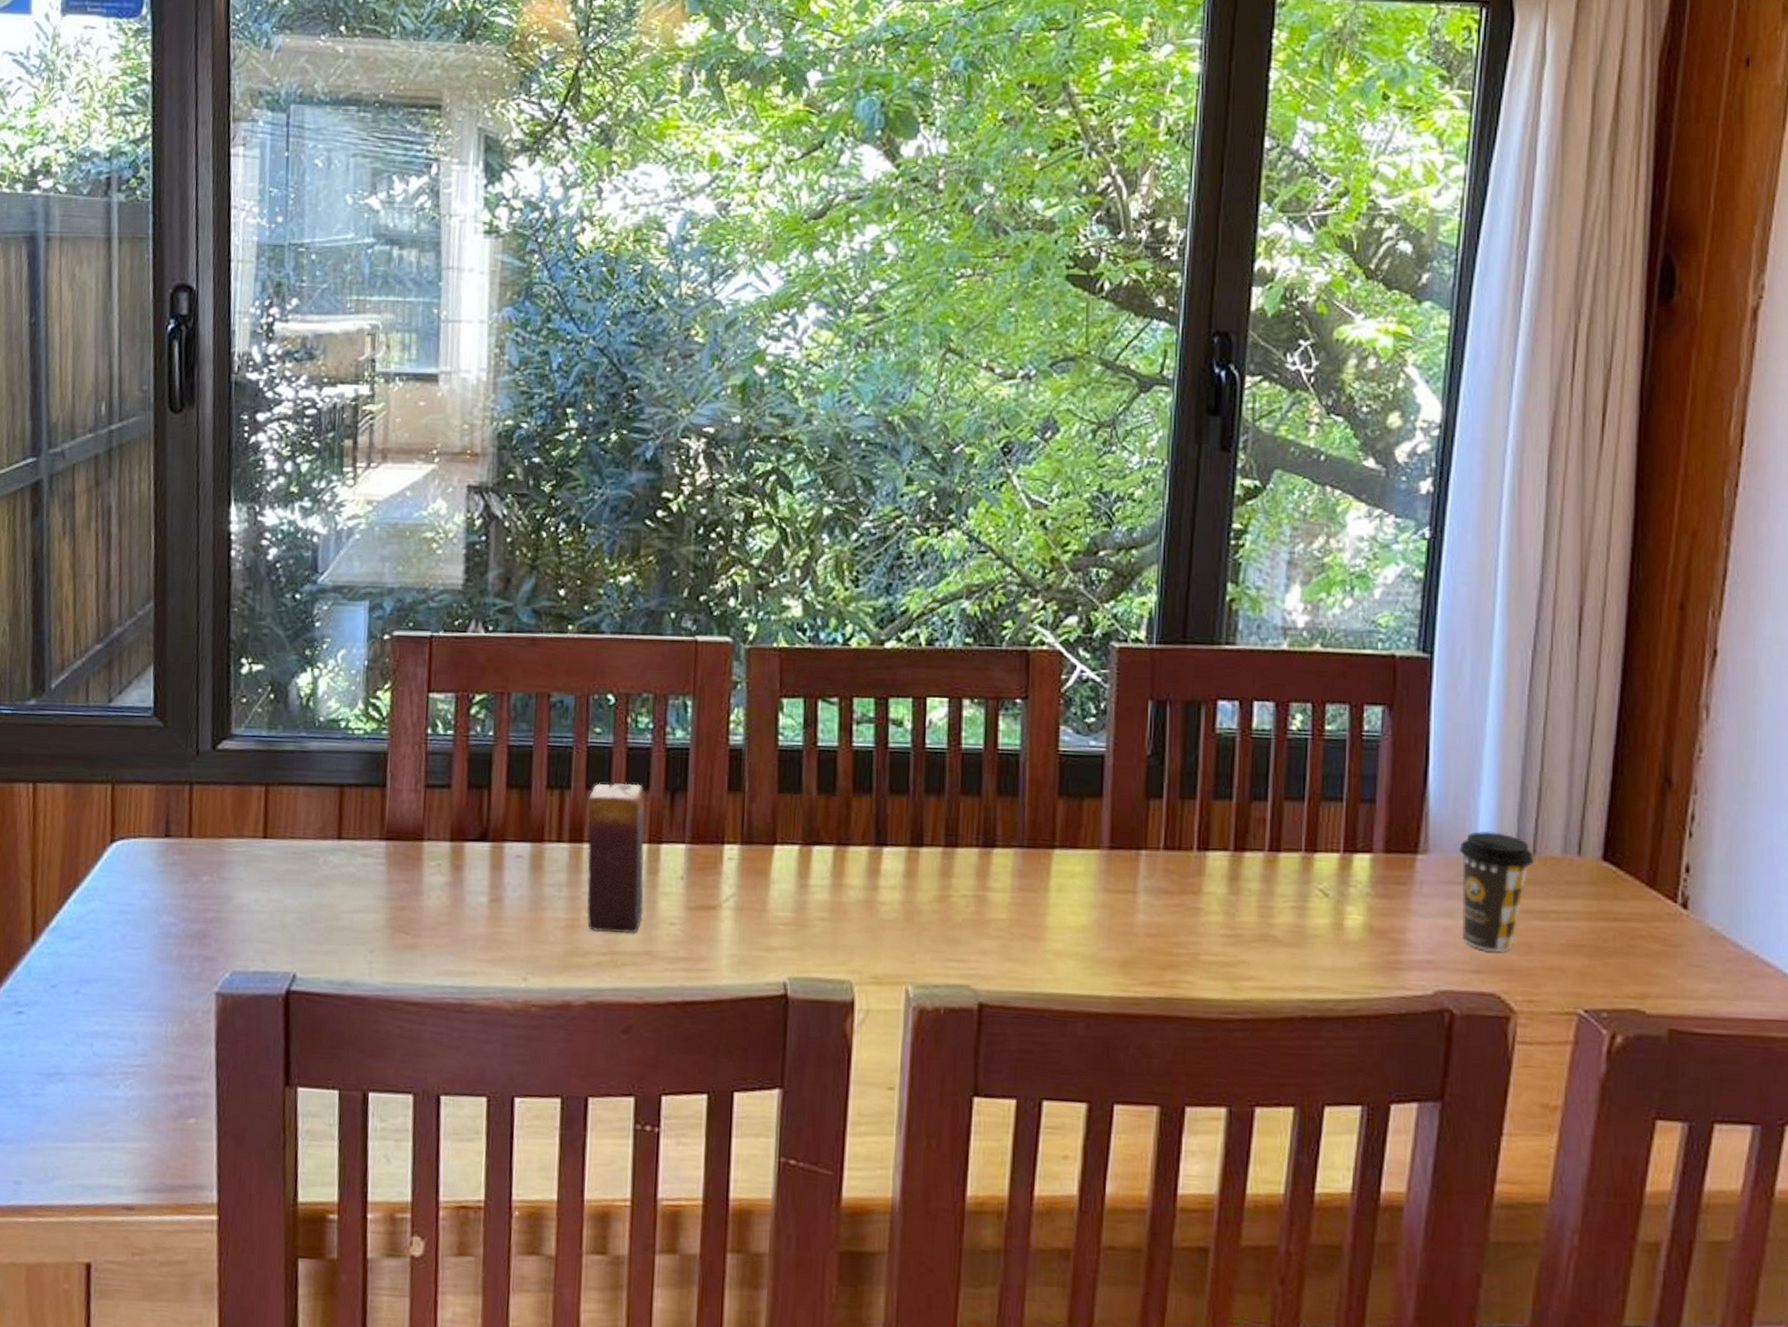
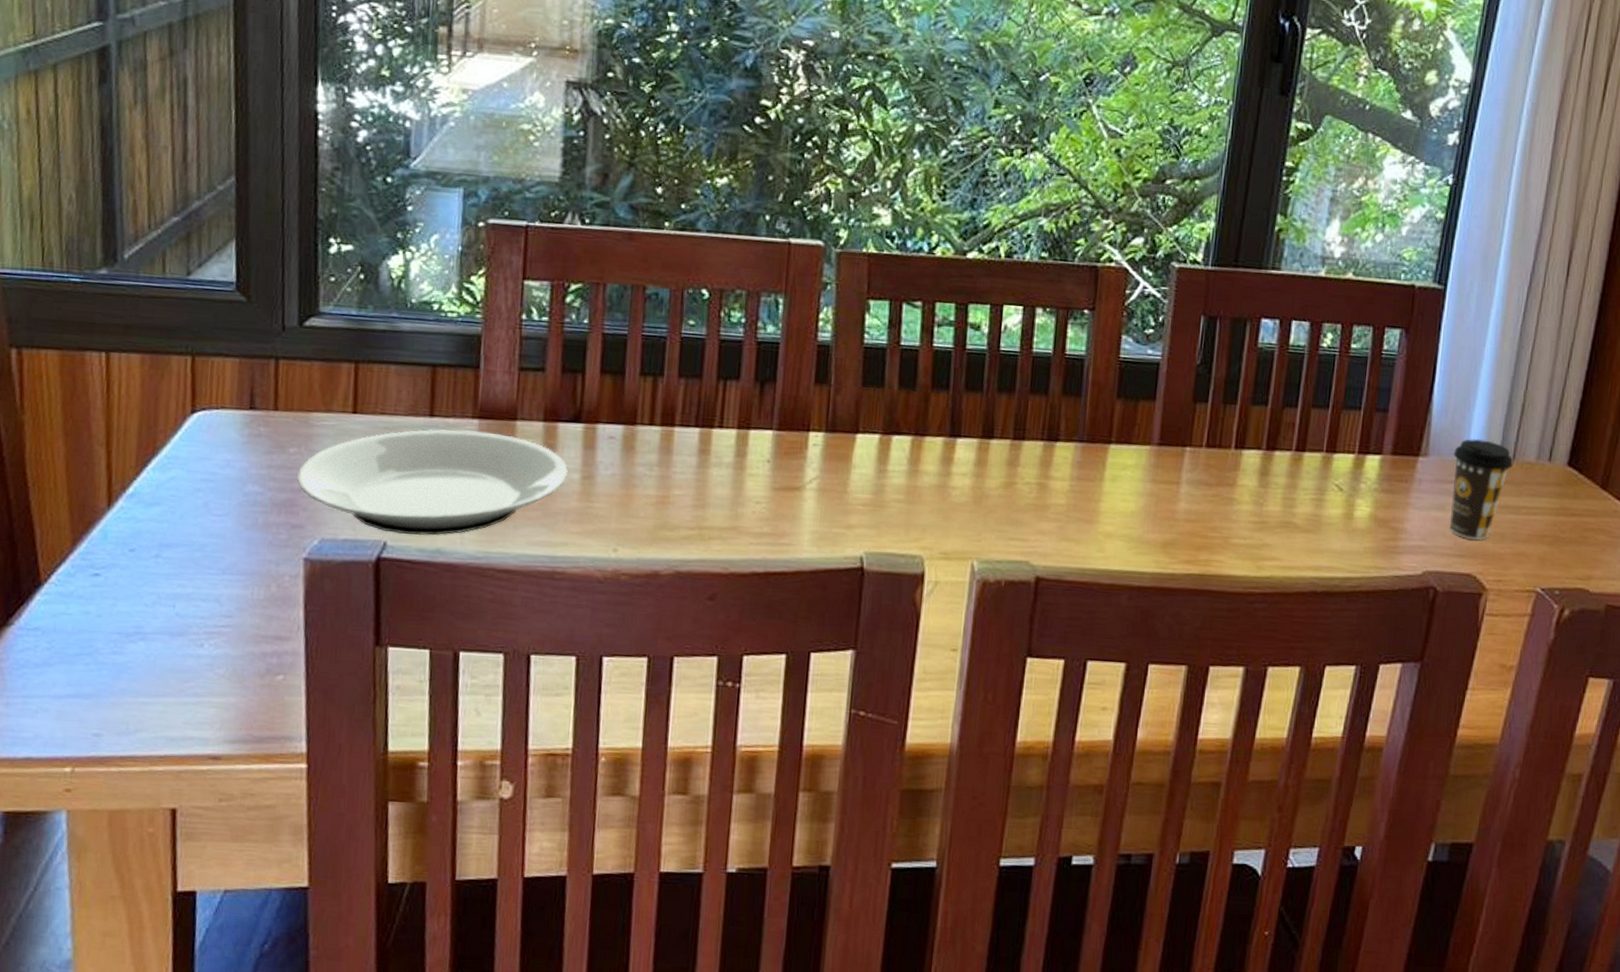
plate: none [209,852,476,967] -> present [296,429,568,536]
candle: present [587,783,645,933] -> none [676,371,735,510]

